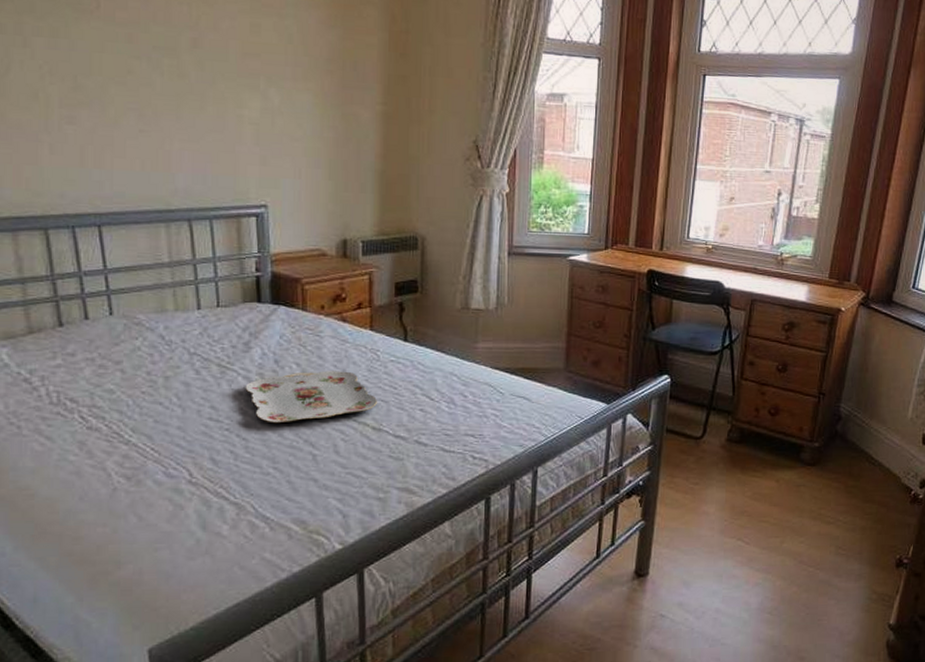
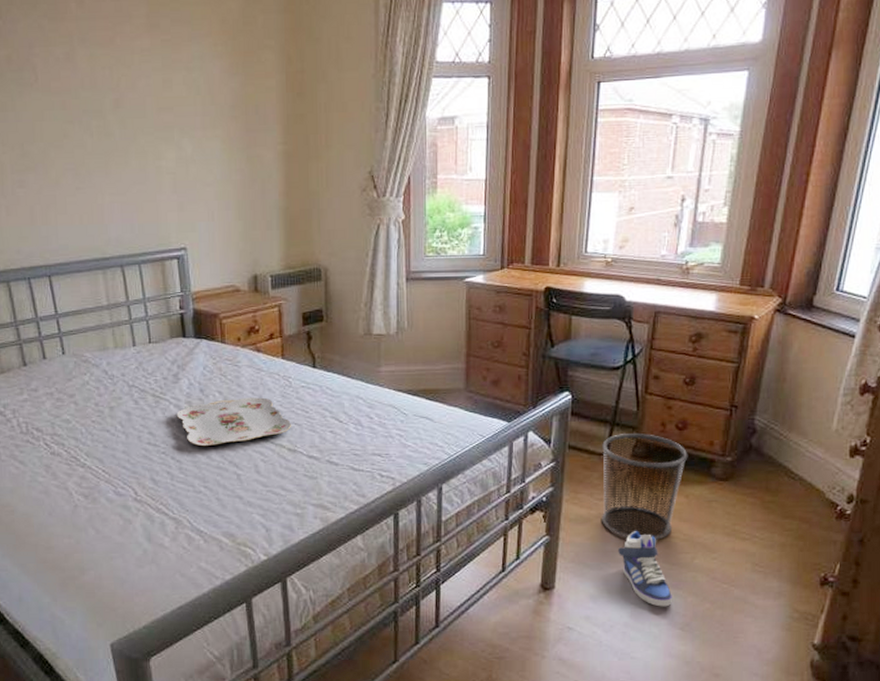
waste bin: none [697,418,779,524] -> present [602,434,688,540]
sneaker: none [712,515,763,592] -> present [618,531,673,607]

